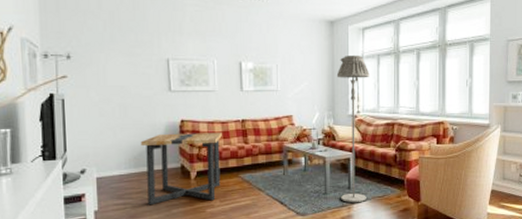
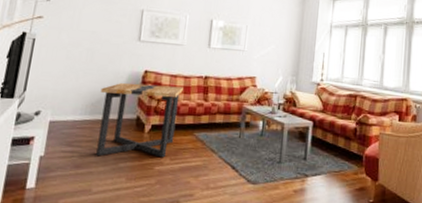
floor lamp: present [336,54,370,202] -> none [295,23,337,175]

